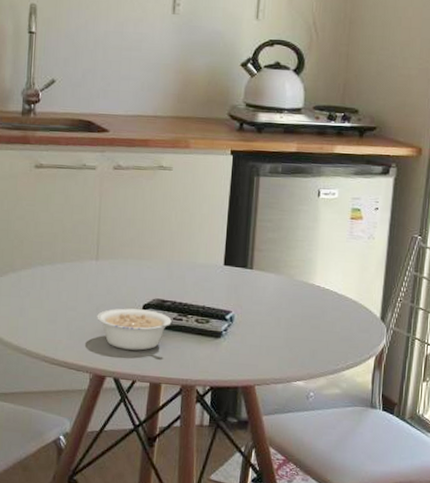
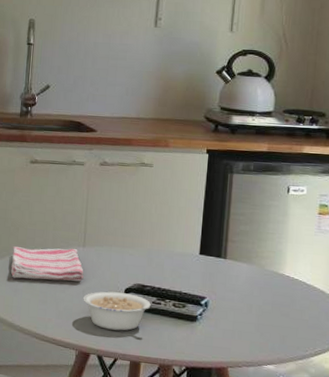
dish towel: none [15,261,97,299] -> present [10,246,84,282]

